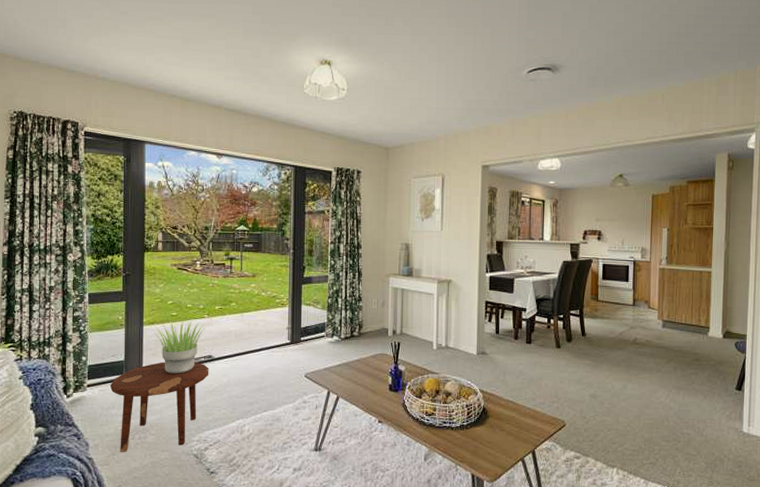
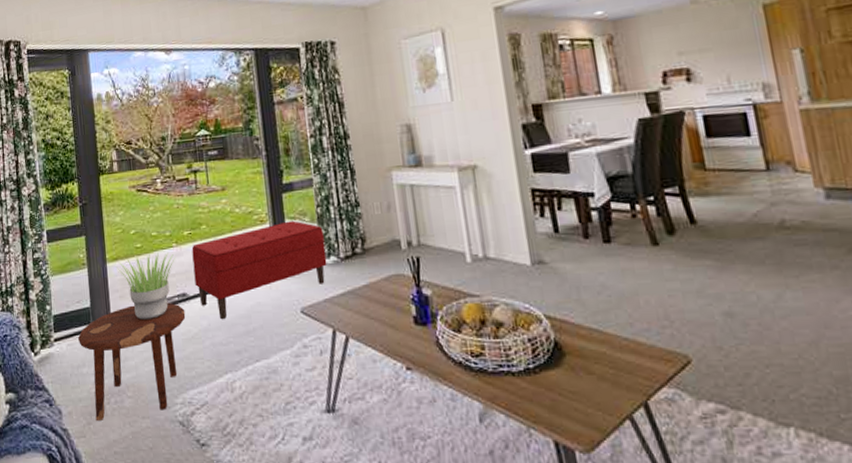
bench: none [220,306,331,377] -> present [191,220,327,319]

